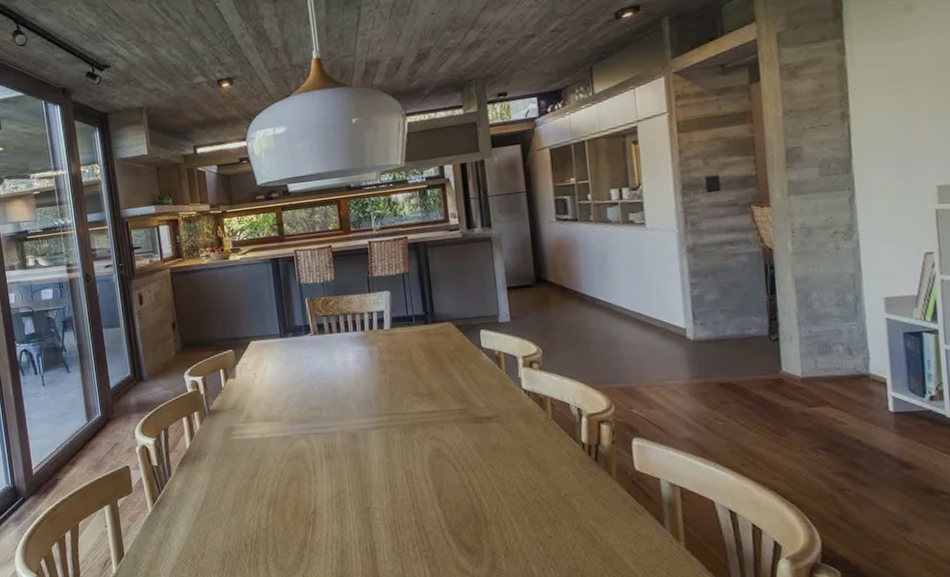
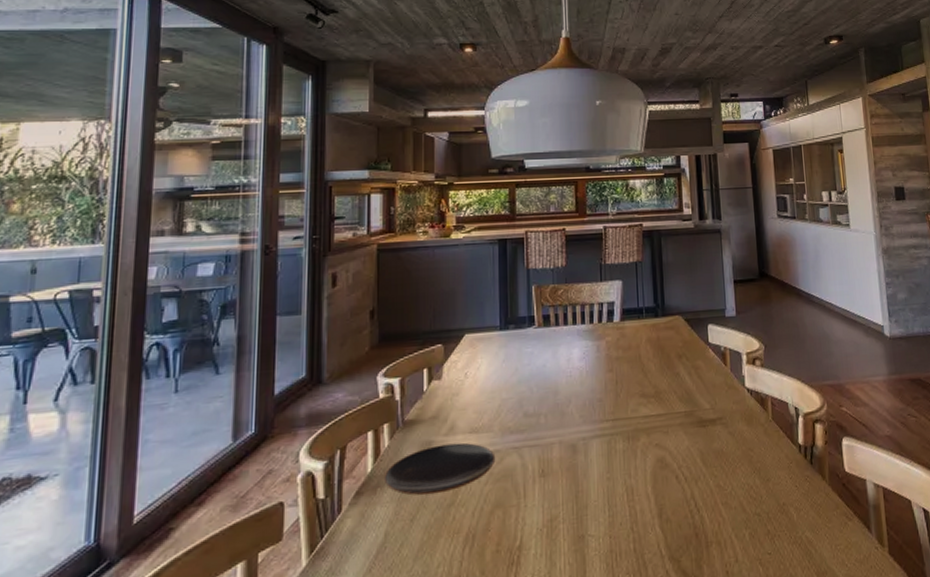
plate: none [199,428,287,468] -> present [383,442,496,496]

